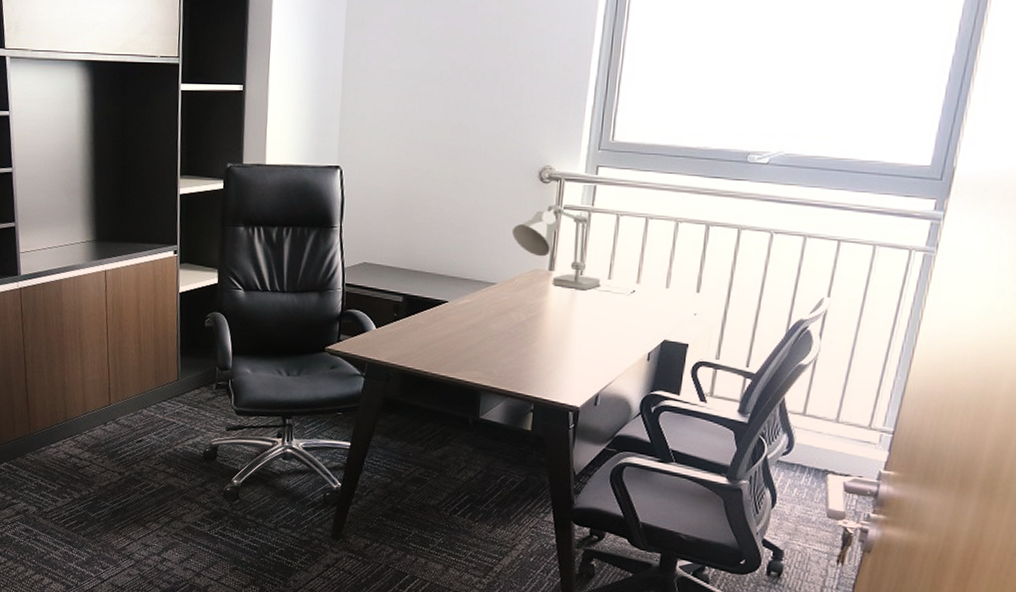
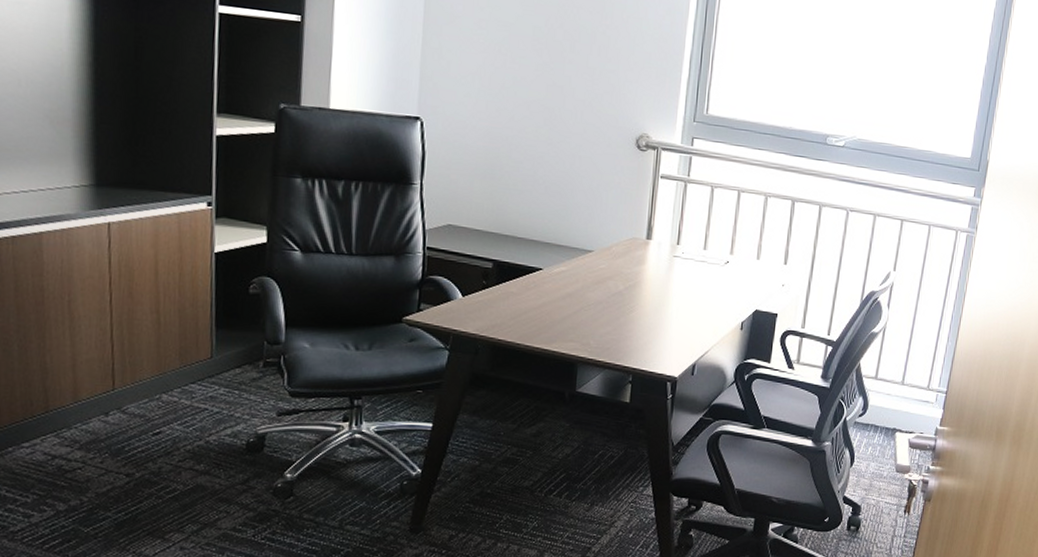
desk lamp: present [512,204,600,291] -> none [610,173,696,260]

